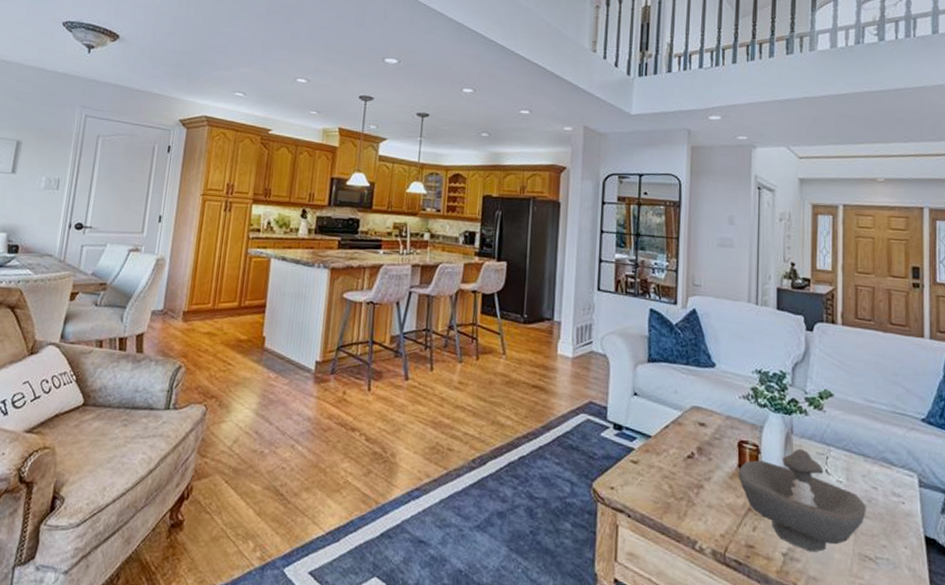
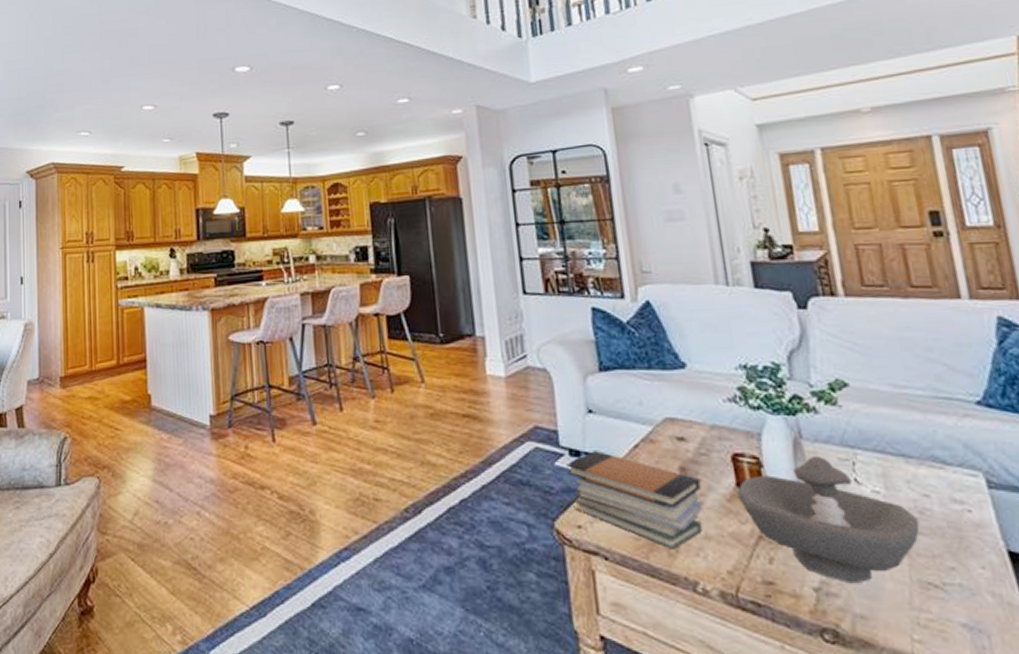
book stack: none [610,426,712,514] -> present [567,450,703,550]

